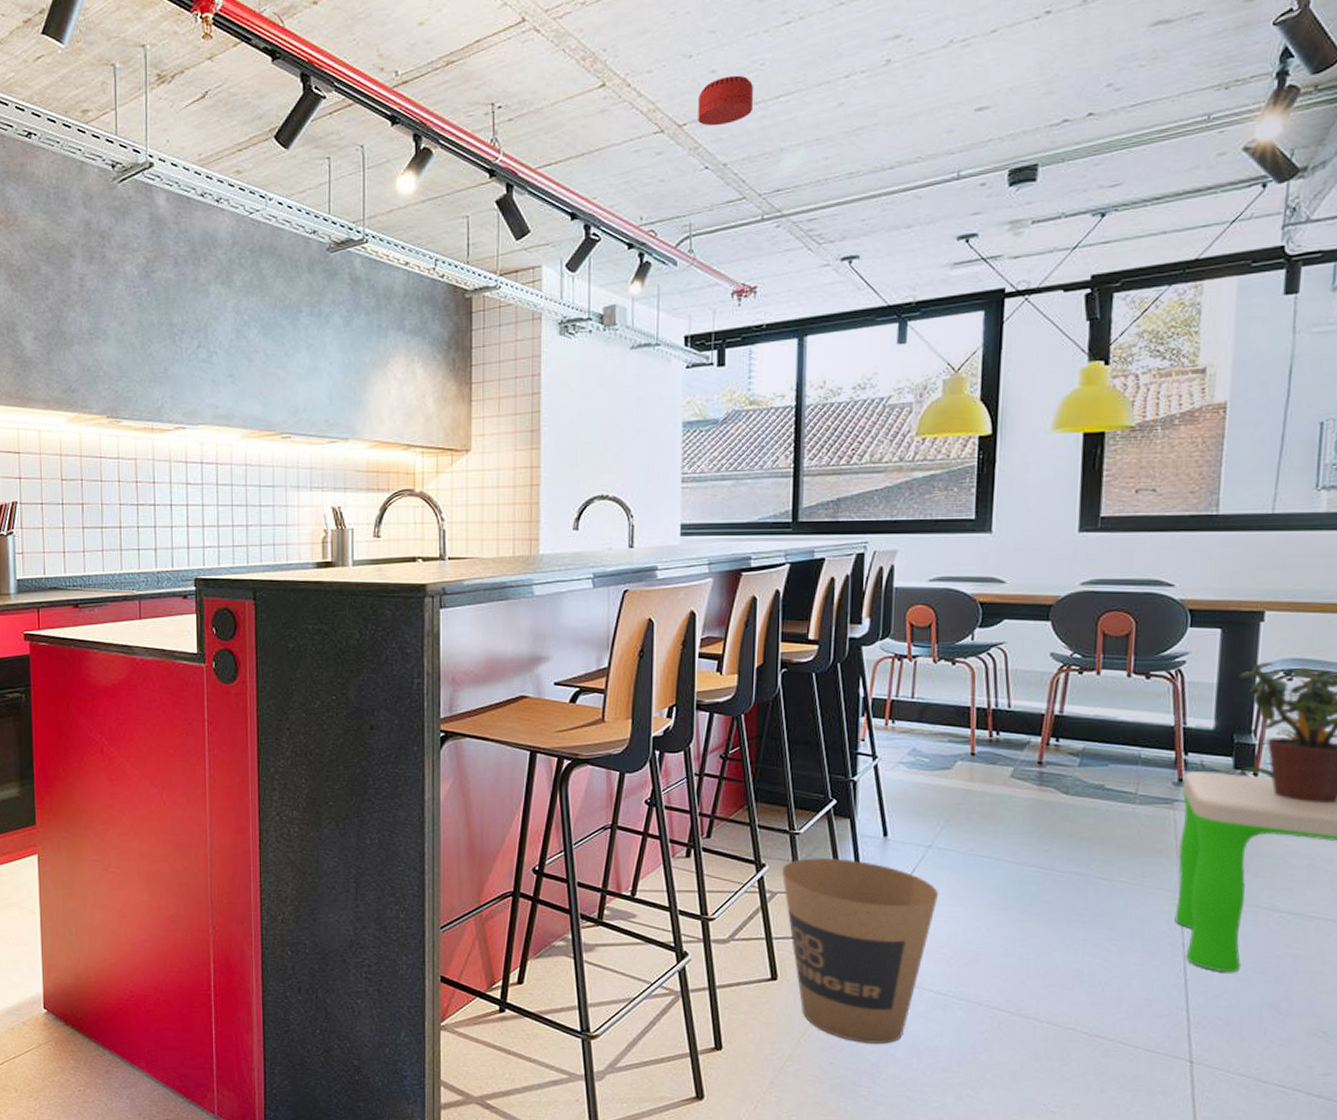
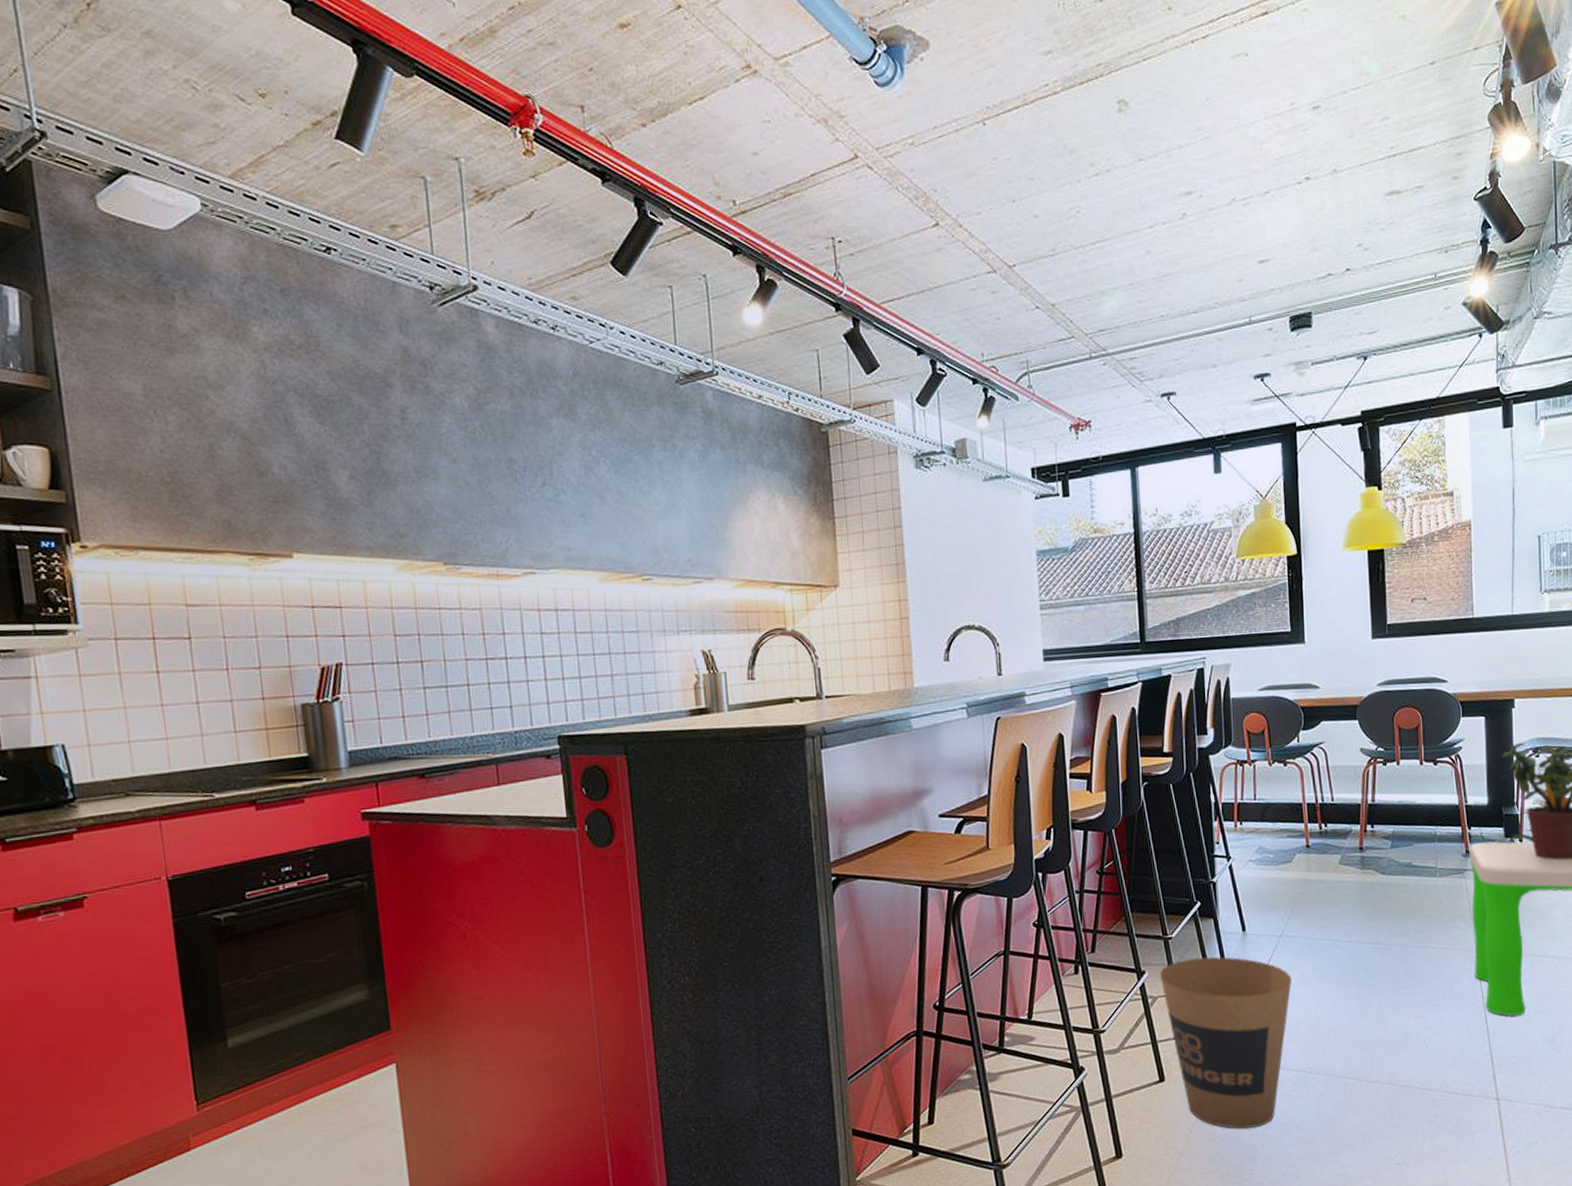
smoke detector: present [698,75,754,126] -> none [1024,221,1074,268]

